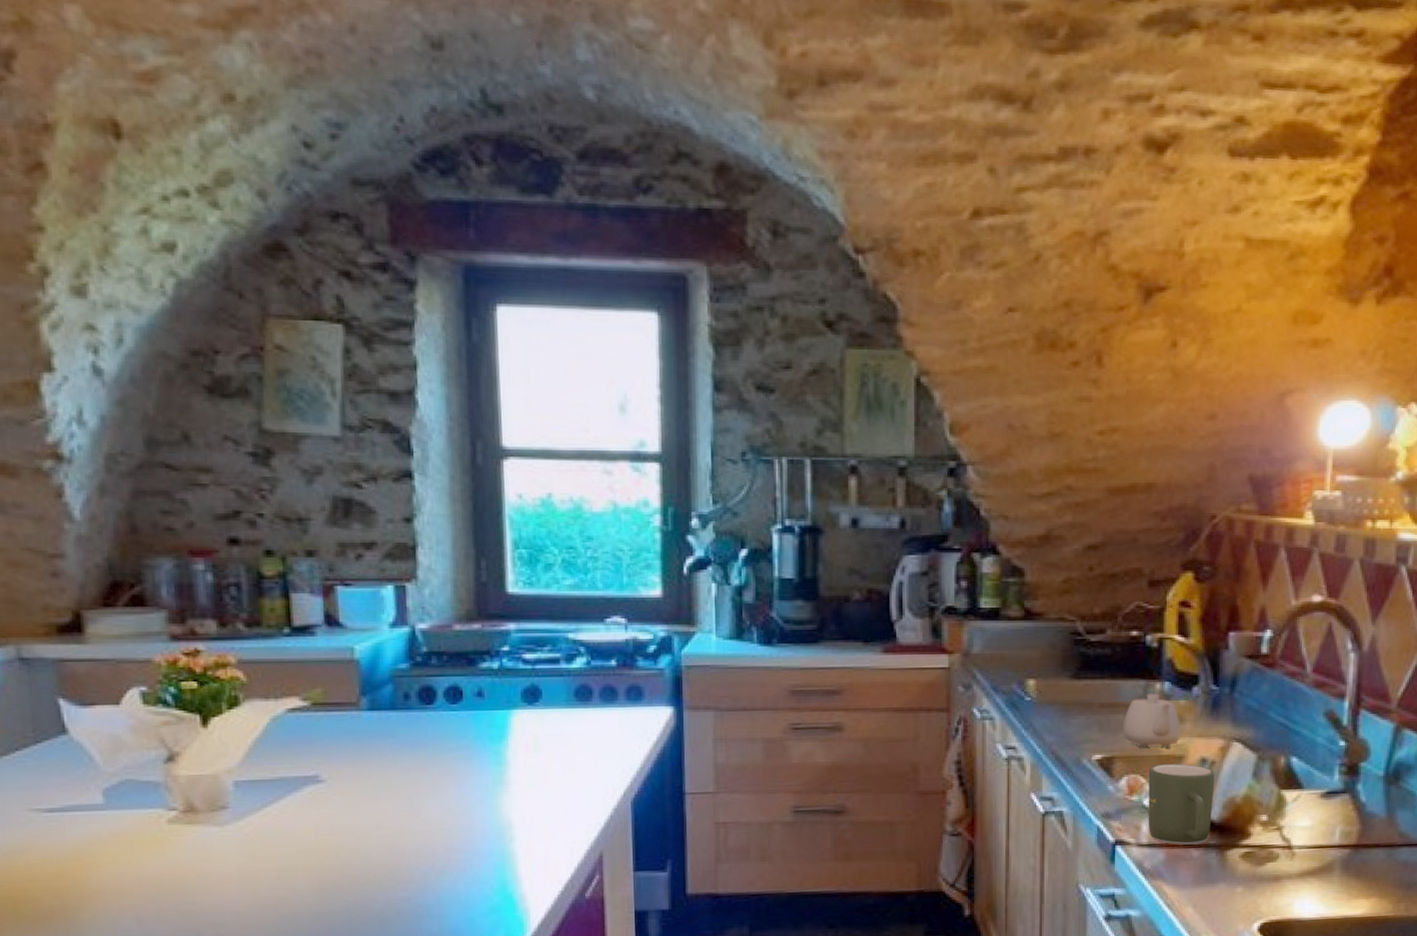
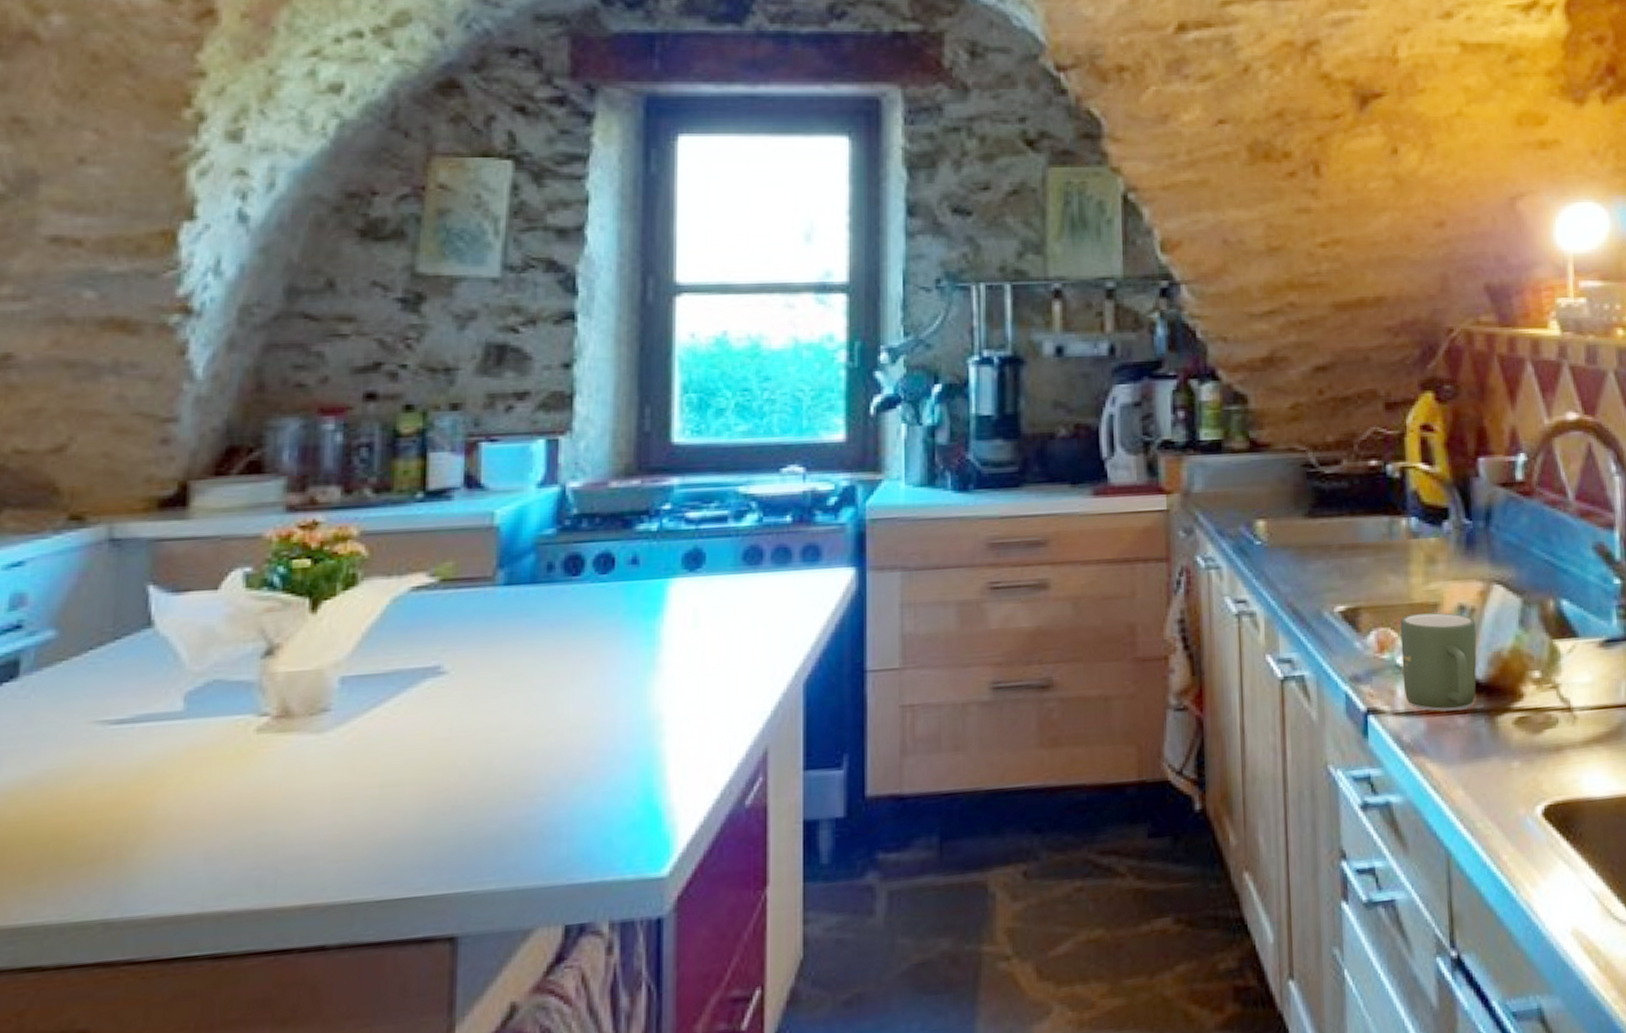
teapot: present [1122,693,1181,748] -> none [1367,531,1434,596]

